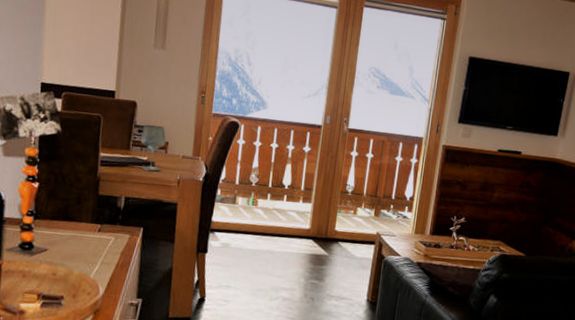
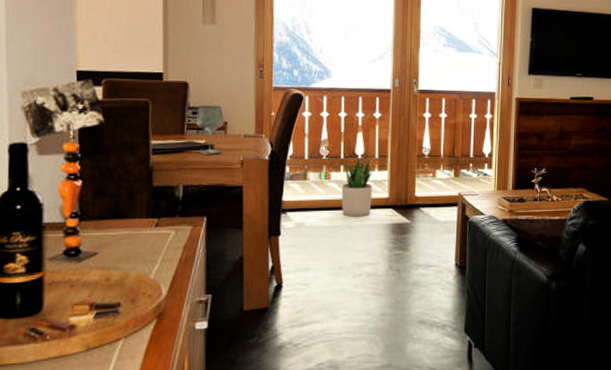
planter: none [265,186,298,245] -> present [341,156,373,217]

